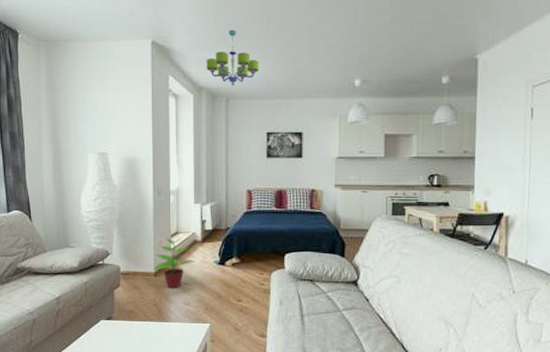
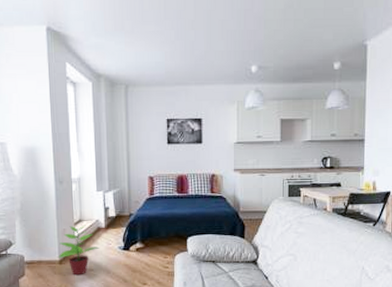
chandelier: present [206,29,259,86] -> none [104,15,157,73]

